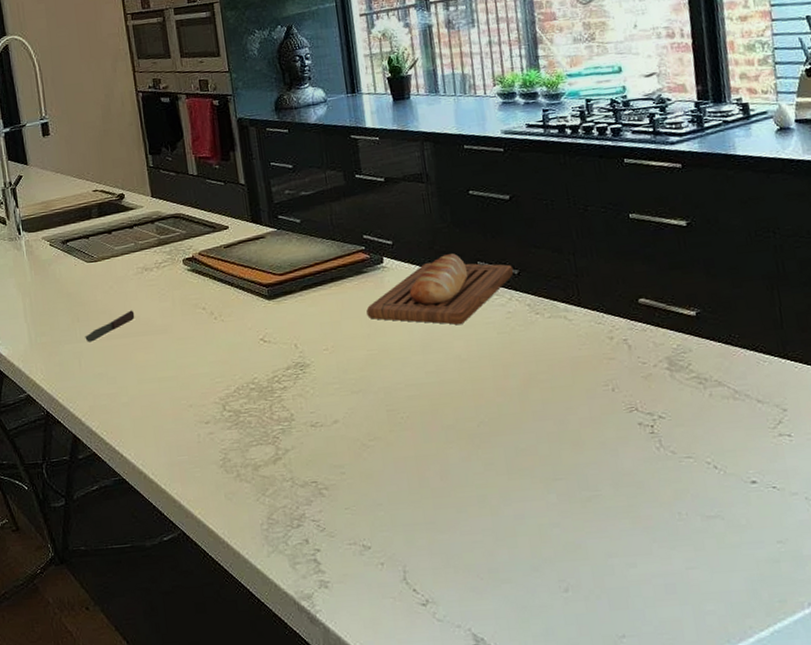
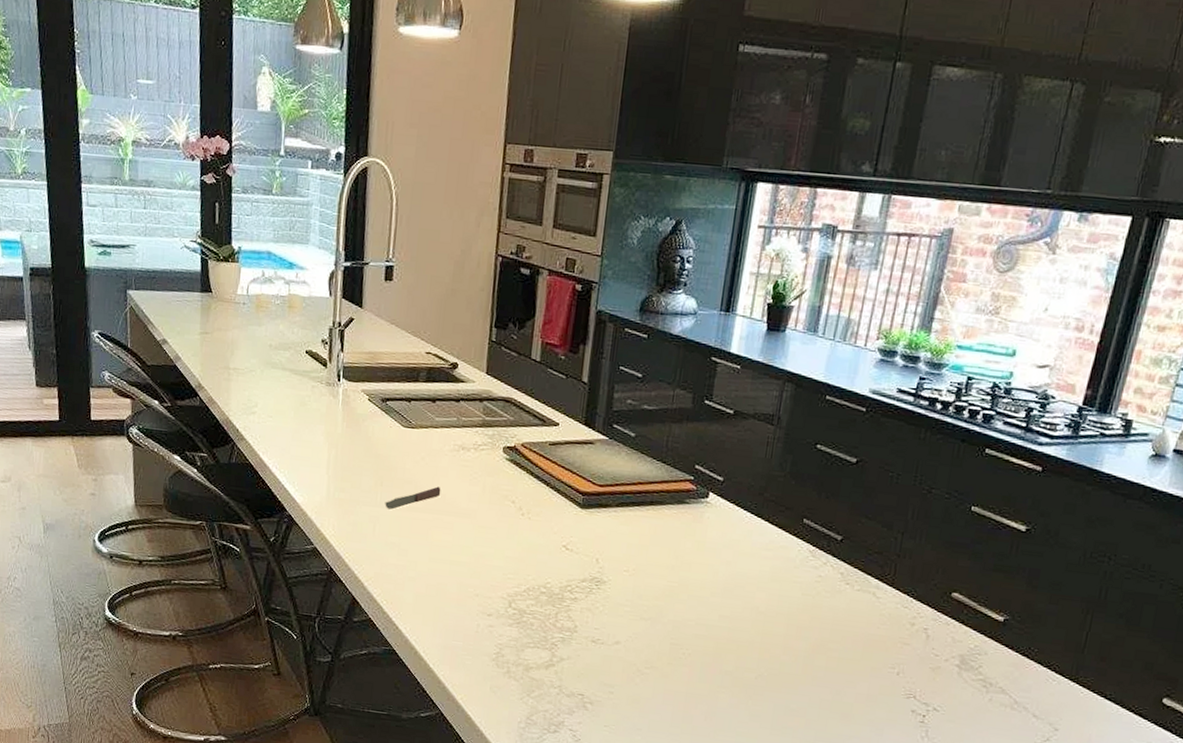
bread loaf: present [366,253,514,325] -> none [677,504,838,577]

